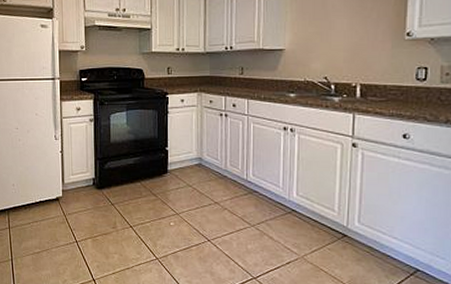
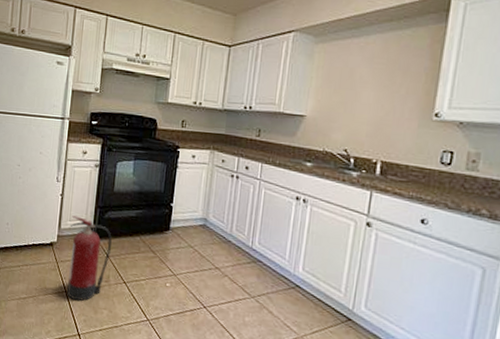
fire extinguisher: none [73,170,114,249] -> present [67,216,112,301]

